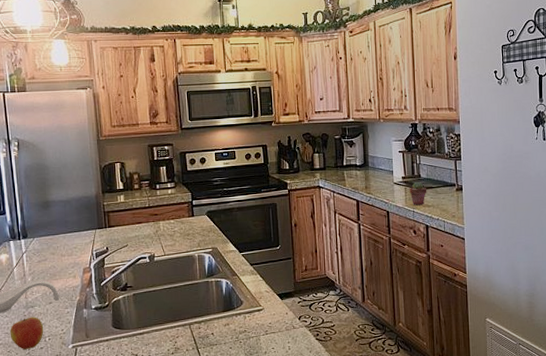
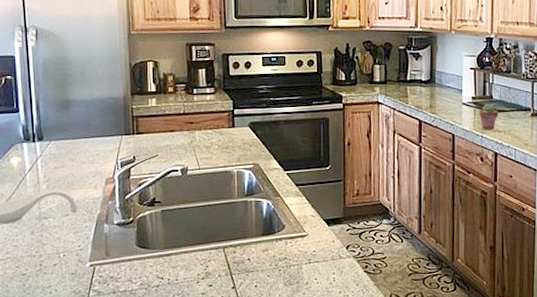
apple: present [10,314,44,349] -> none [19,226,58,265]

